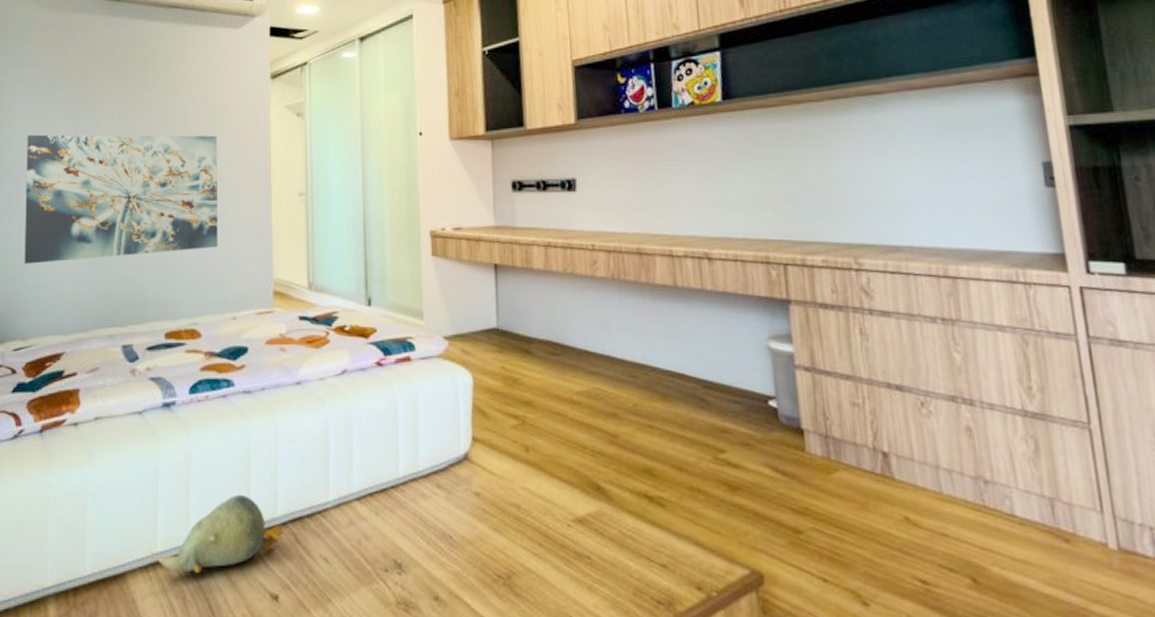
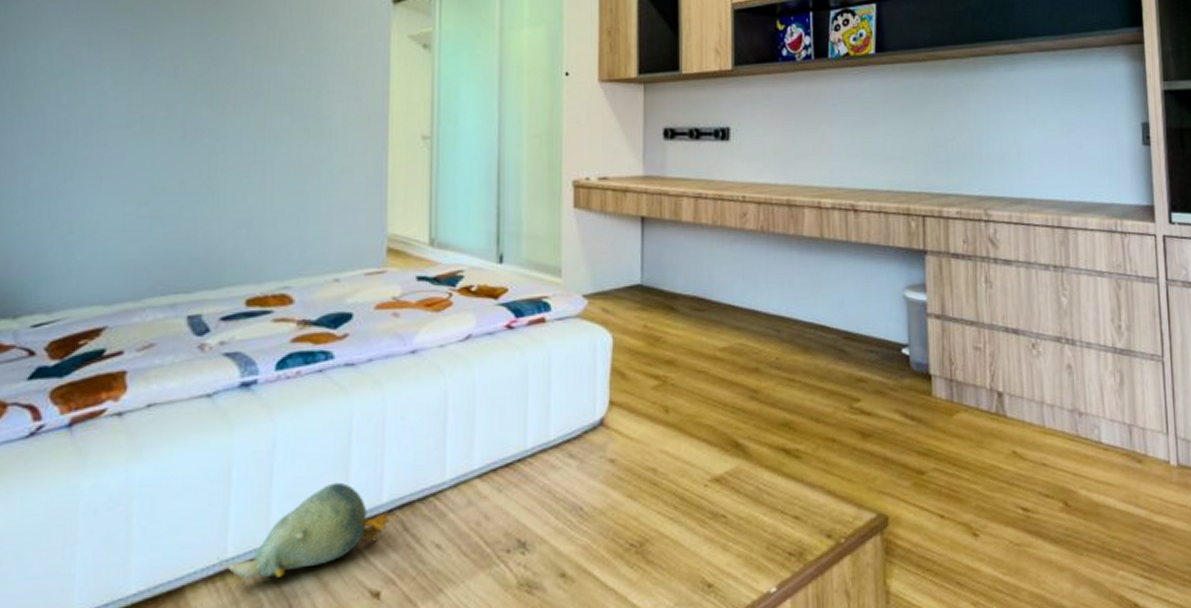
wall art: present [24,134,218,264] -> none [50,55,322,219]

